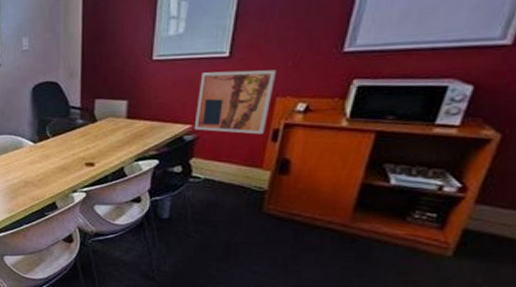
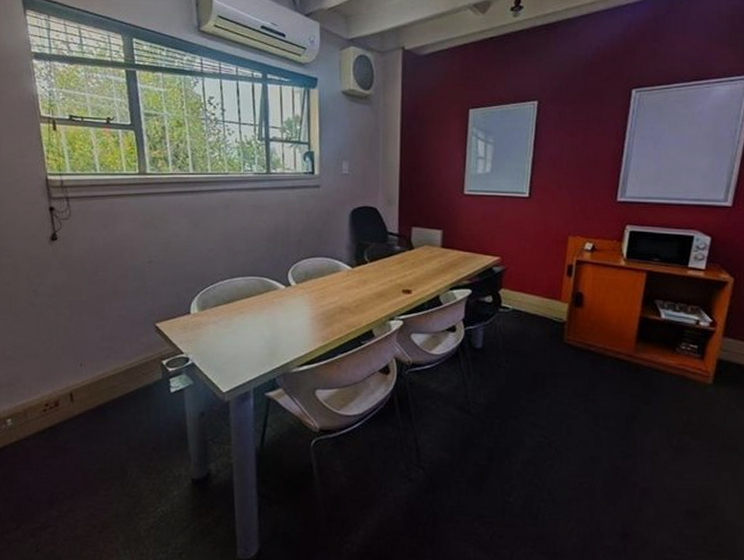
wall art: present [194,69,277,135] -> none [502,210,568,269]

